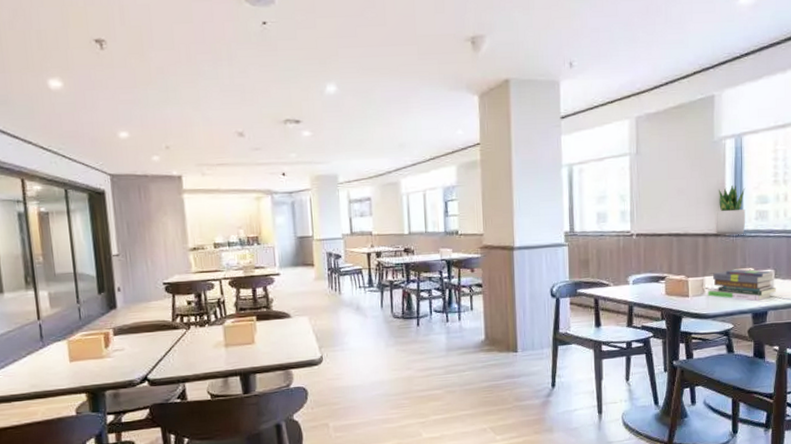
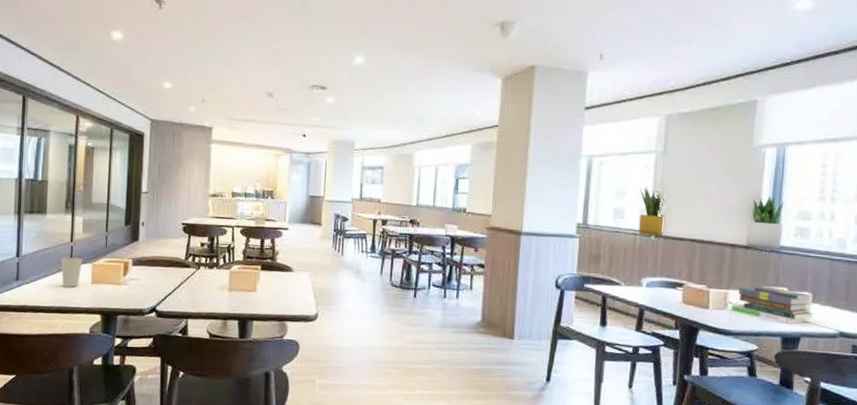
cup: none [29,336,56,370] -> present [61,256,83,288]
planter: none [619,190,643,236] -> present [639,188,664,236]

